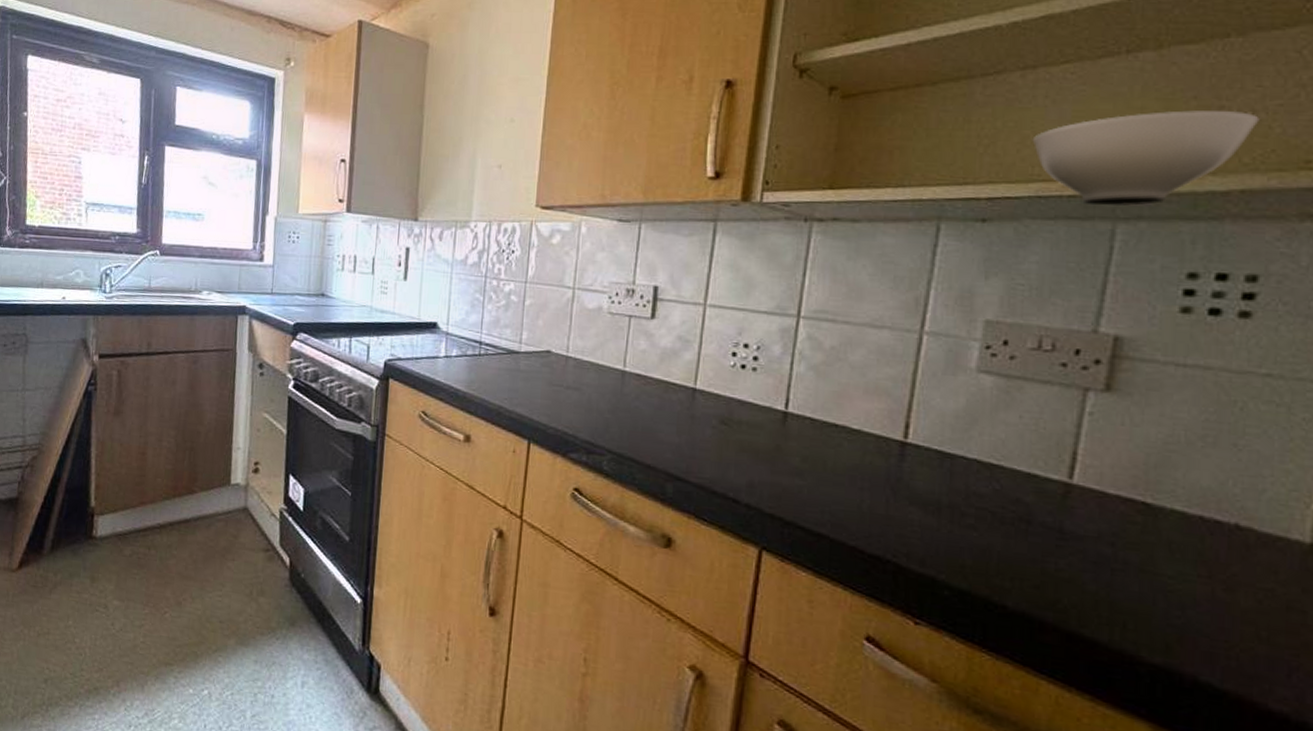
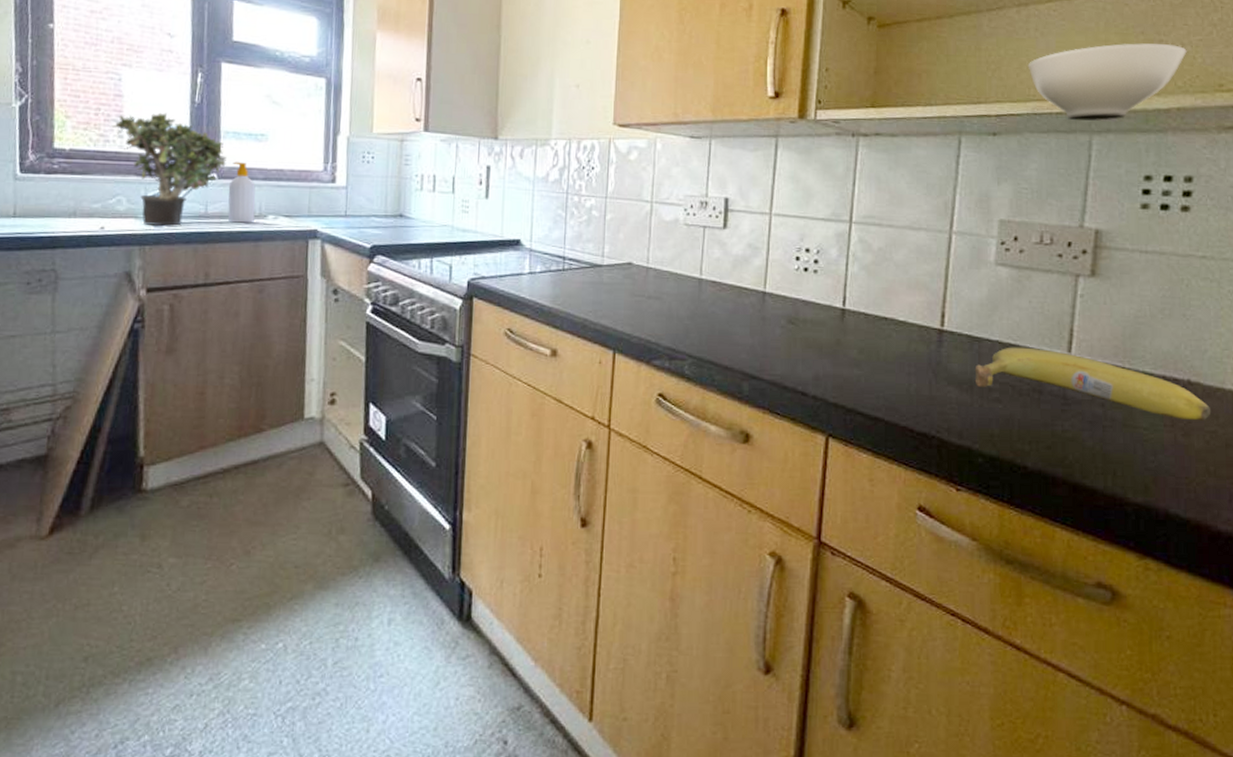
potted plant: none [71,193,168,298] -> present [110,112,227,226]
soap bottle: none [168,239,193,298] -> present [227,161,256,223]
fruit: none [943,467,1268,576] -> present [974,347,1212,421]

